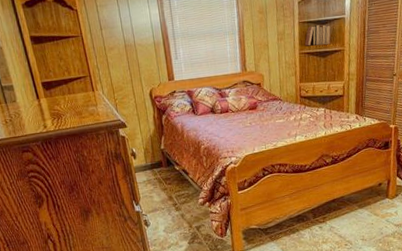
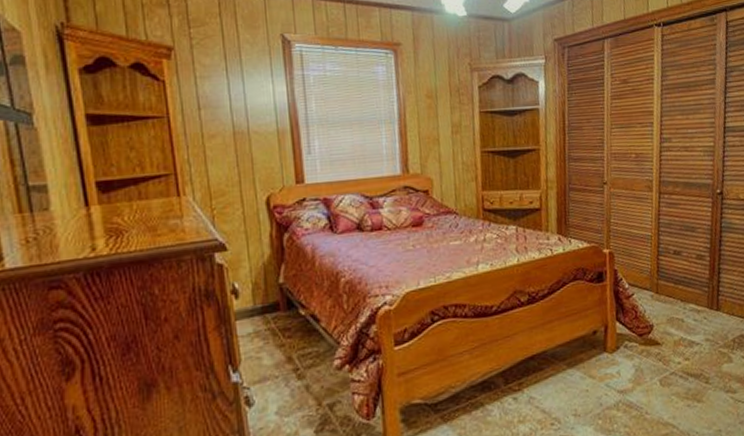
books: present [304,24,331,46] -> none [487,116,522,143]

